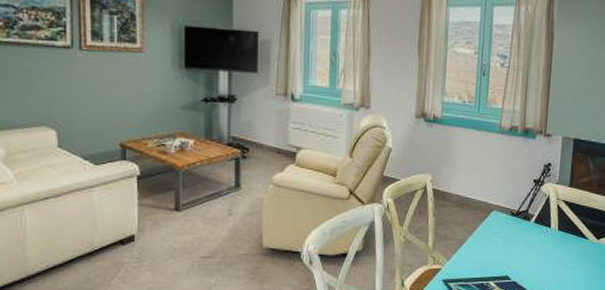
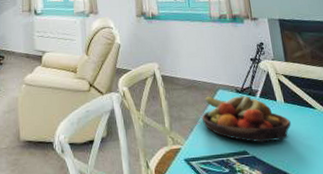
fruit bowl: none [468,216,560,269] -> present [201,96,291,143]

